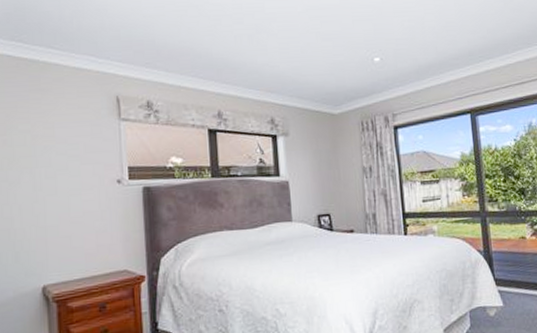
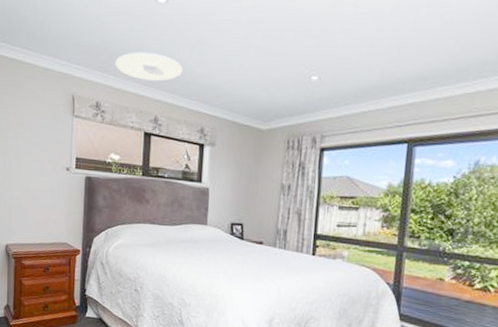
ceiling light: none [165,44,244,74] -> present [115,52,184,82]

